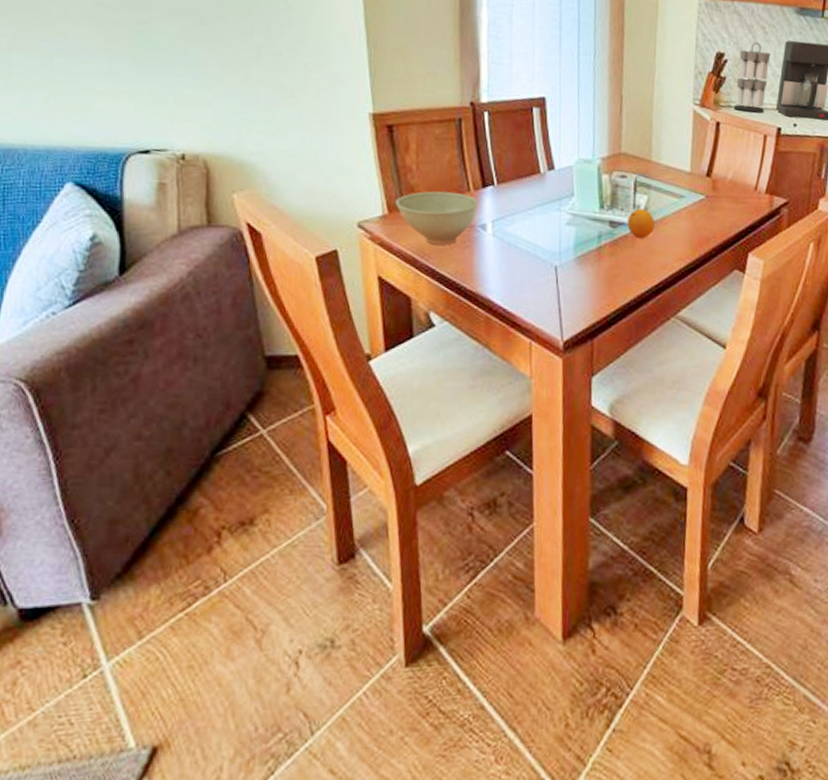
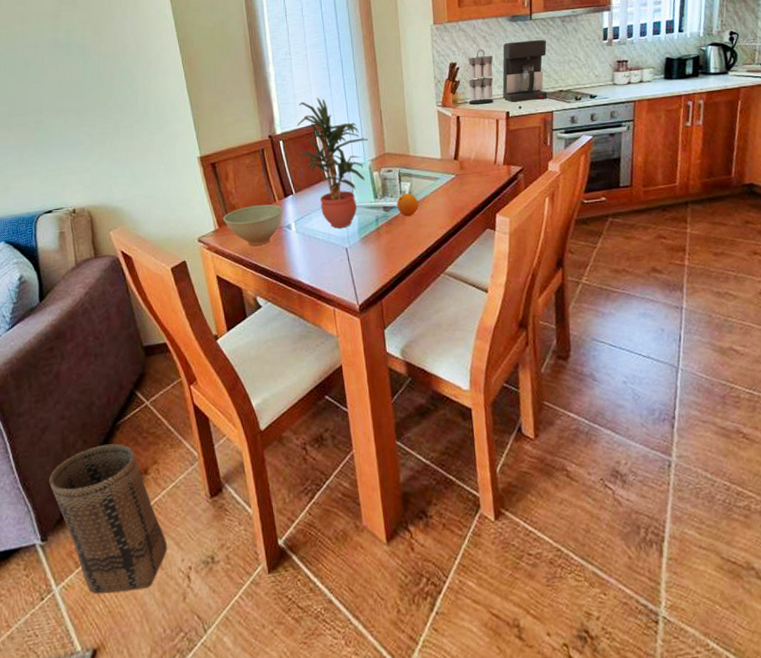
basket: none [110,480,271,675] -> present [49,444,167,594]
potted plant: none [507,63,601,239] -> present [297,97,368,228]

